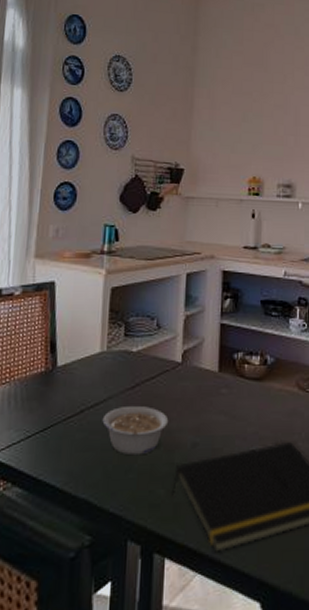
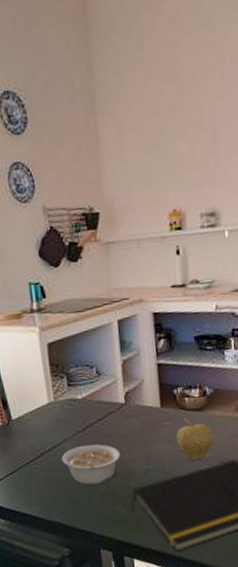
fruit: none [231,386,270,439] -> present [176,417,214,461]

